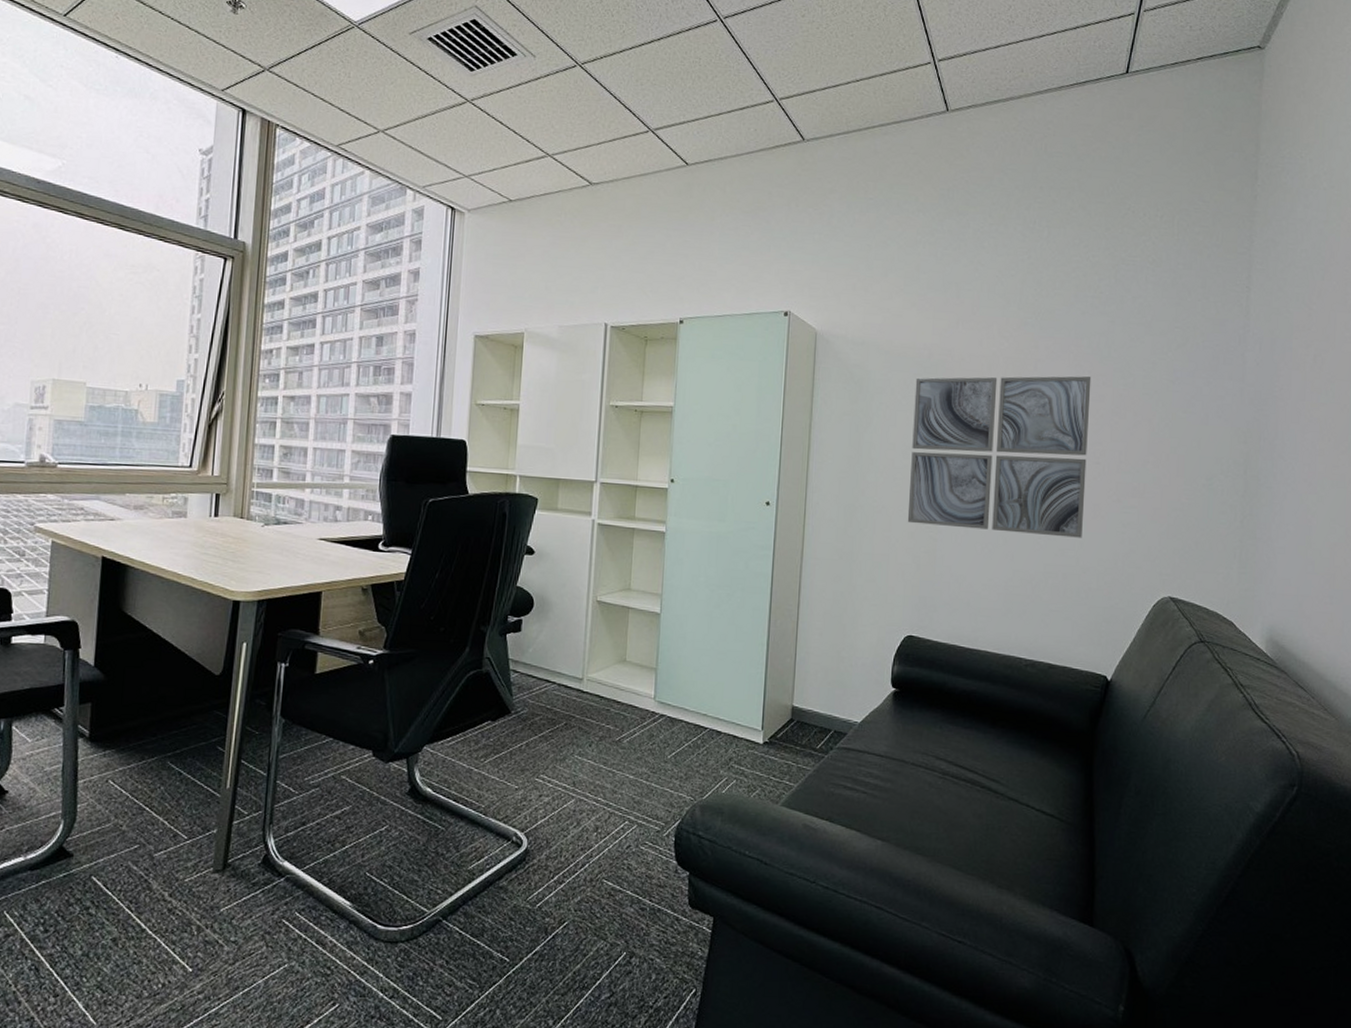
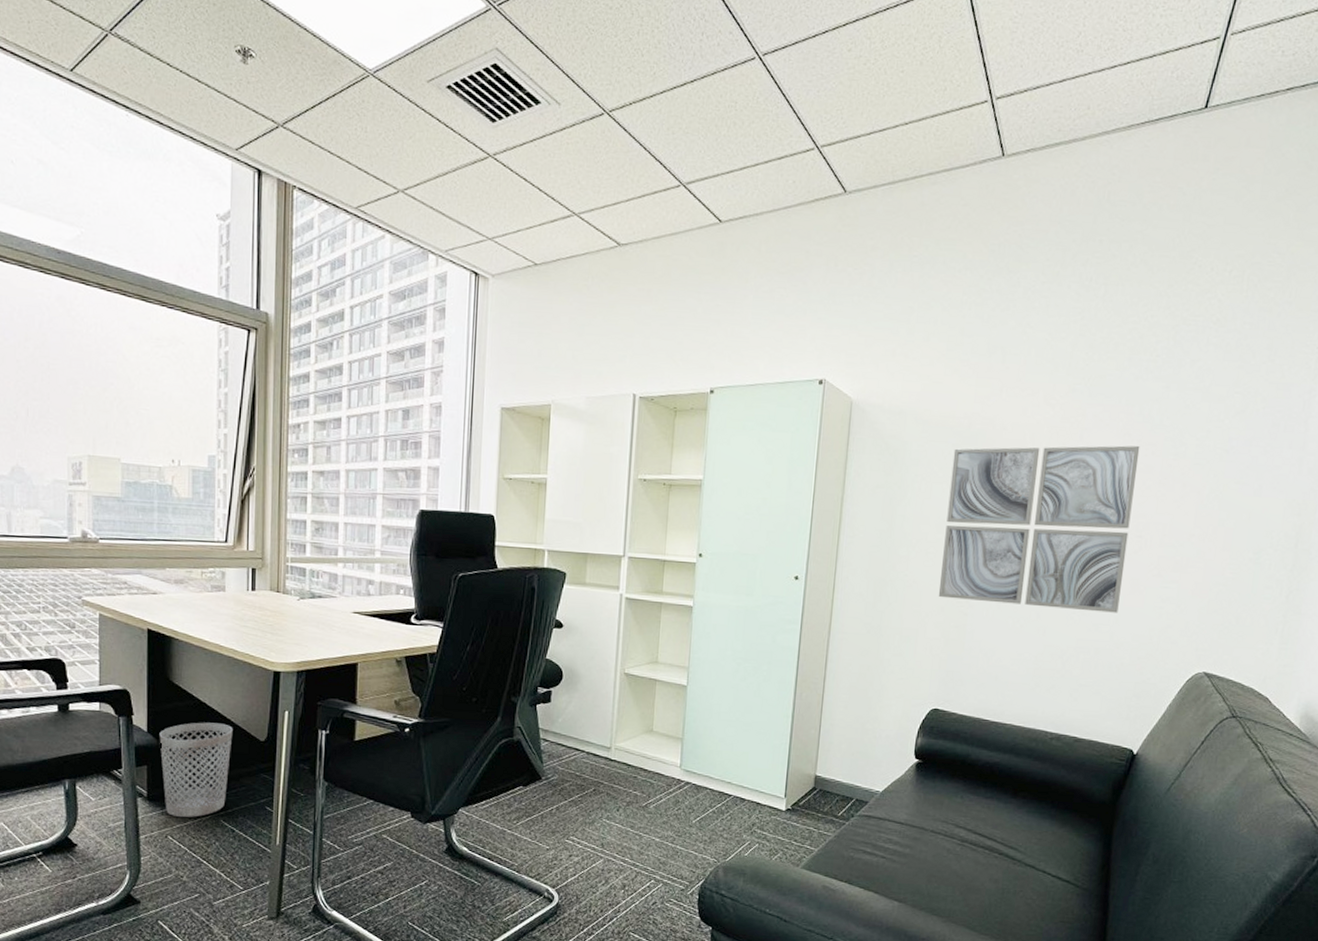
wastebasket: none [106,655,187,759] -> present [159,722,233,817]

